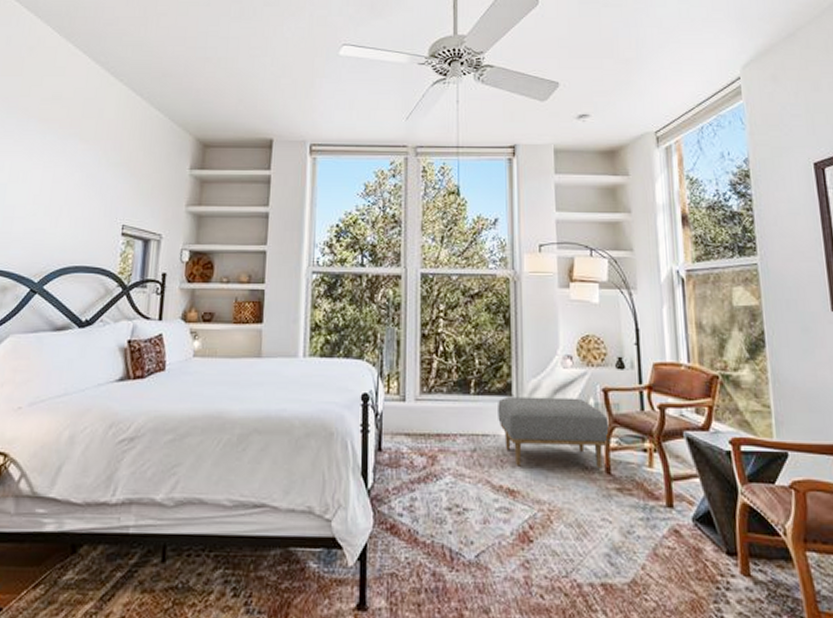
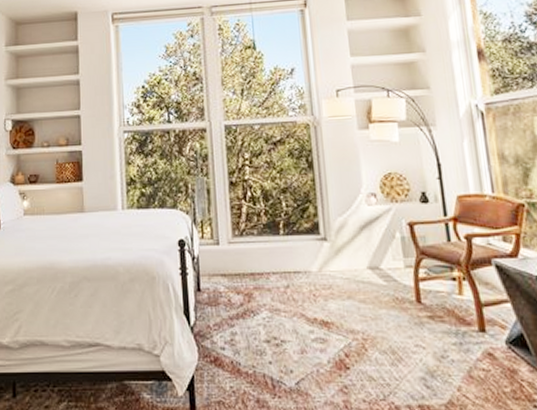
ottoman: present [498,396,610,469] -> none [307,233,418,300]

